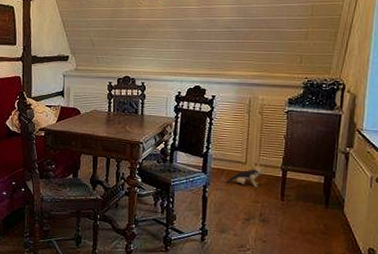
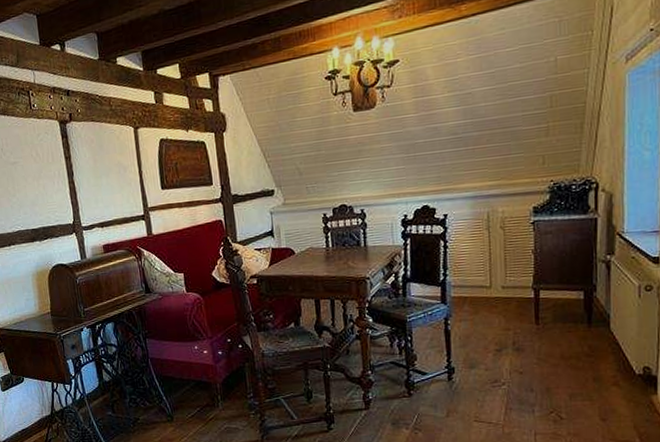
plush toy: present [225,163,264,187] -> none [469,285,513,313]

